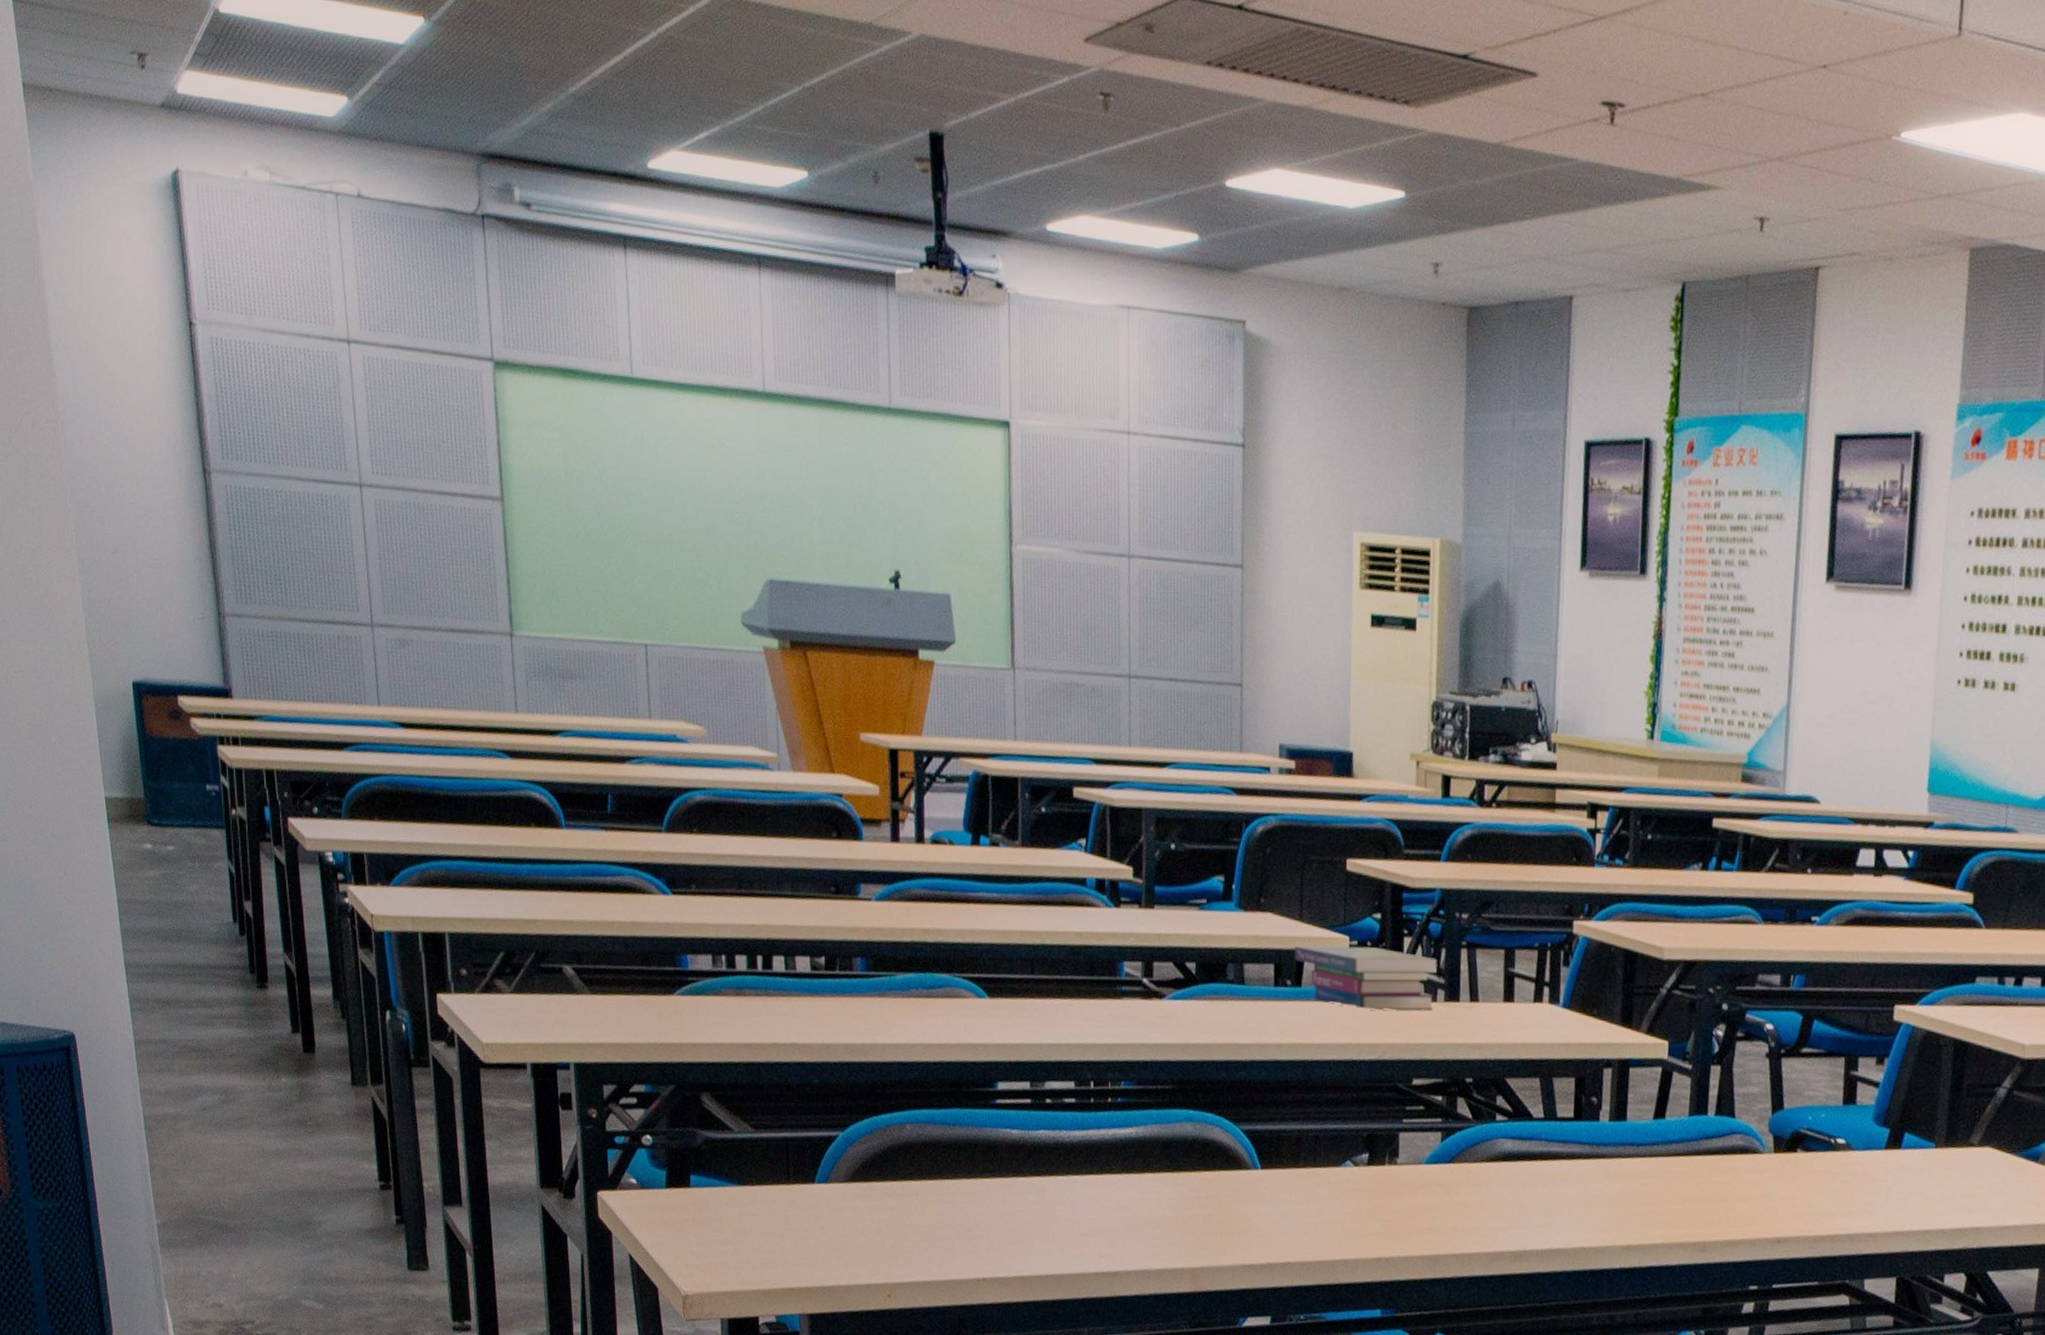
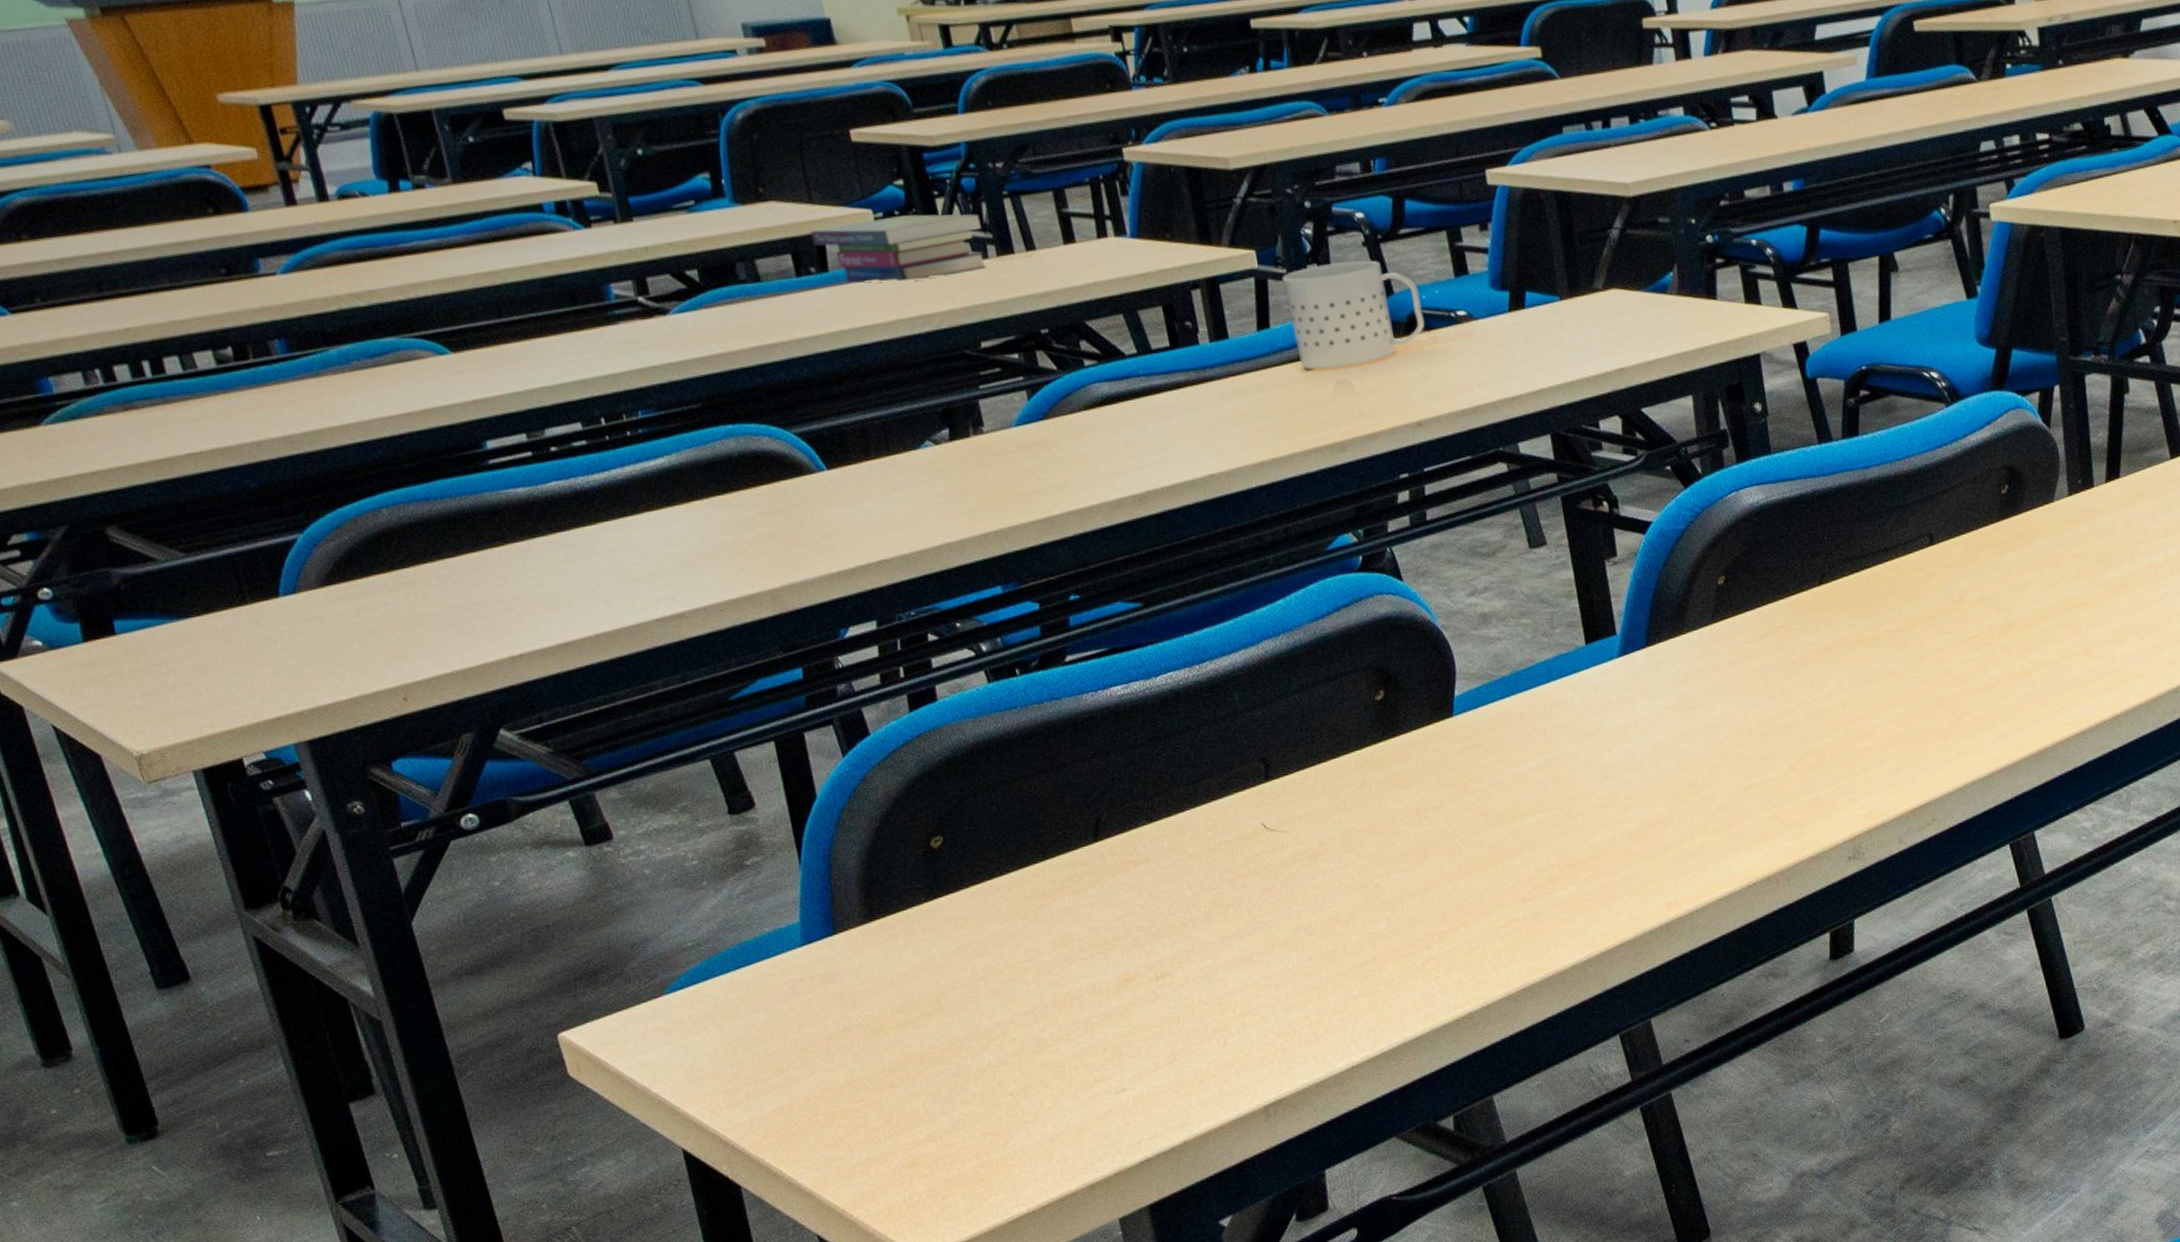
mug: none [1684,1067,1807,1173] -> present [1282,260,1425,371]

